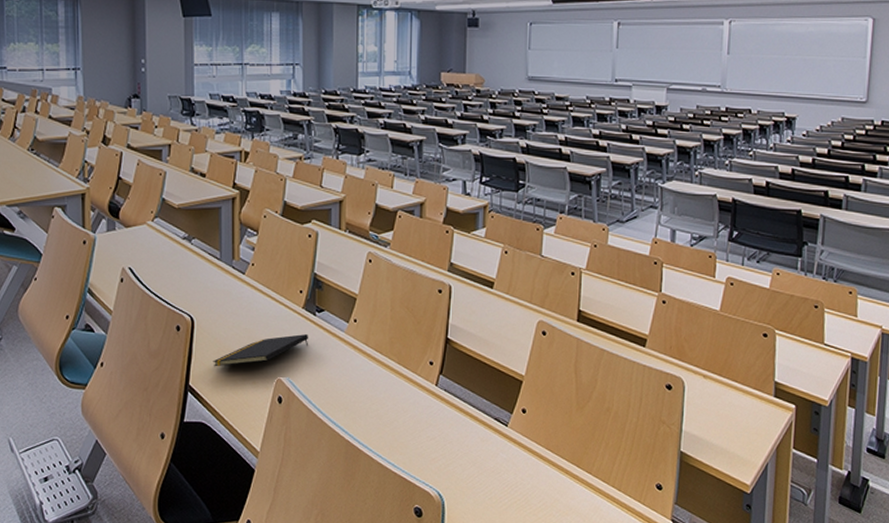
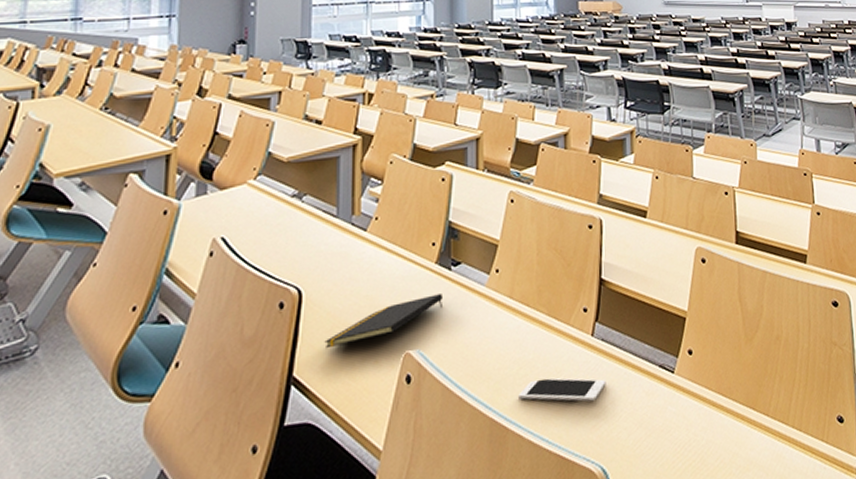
cell phone: none [370,415,446,440] -> present [518,377,606,402]

